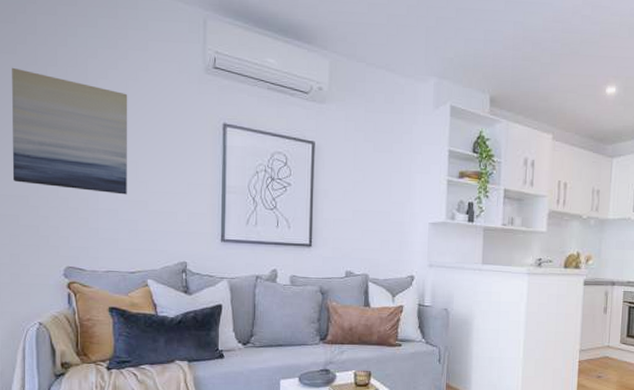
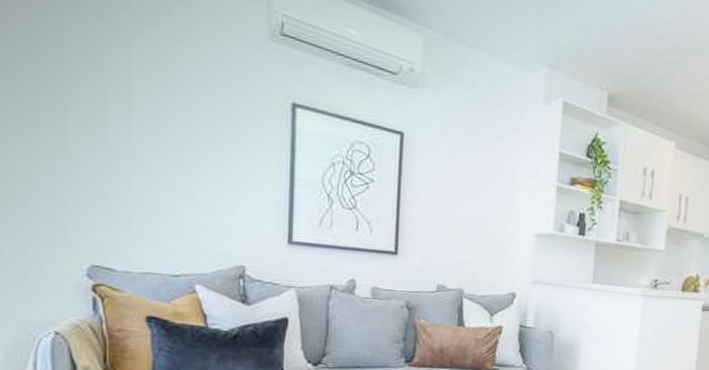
wall art: present [12,67,128,195] -> none [16,12,171,182]

